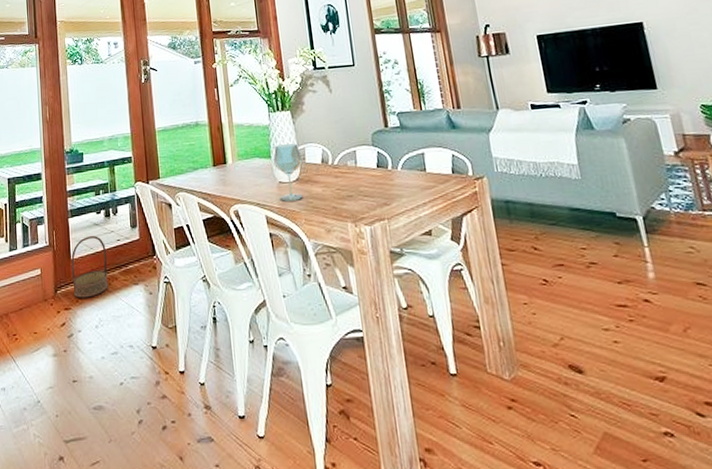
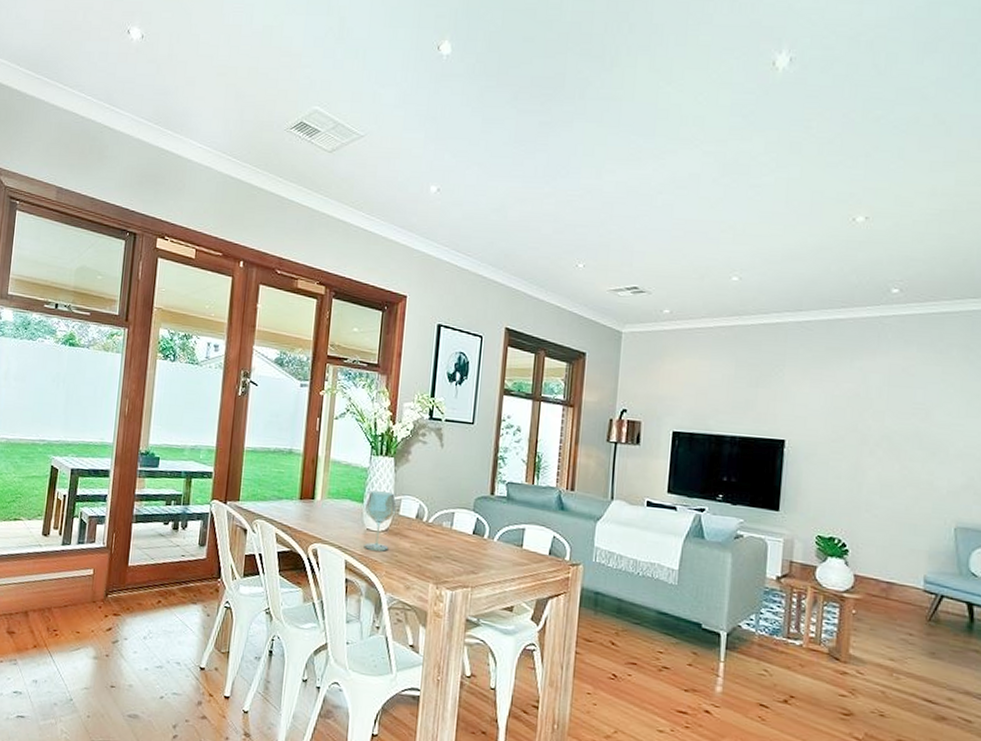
basket: present [71,236,108,298] -> none [125,545,168,608]

